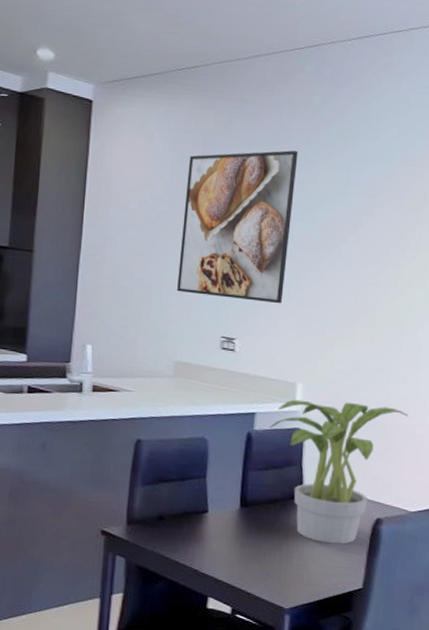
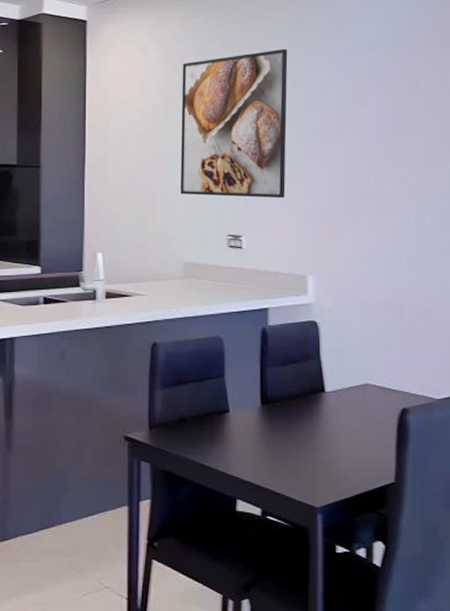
potted plant: present [269,399,408,544] -> none [283,291,424,437]

